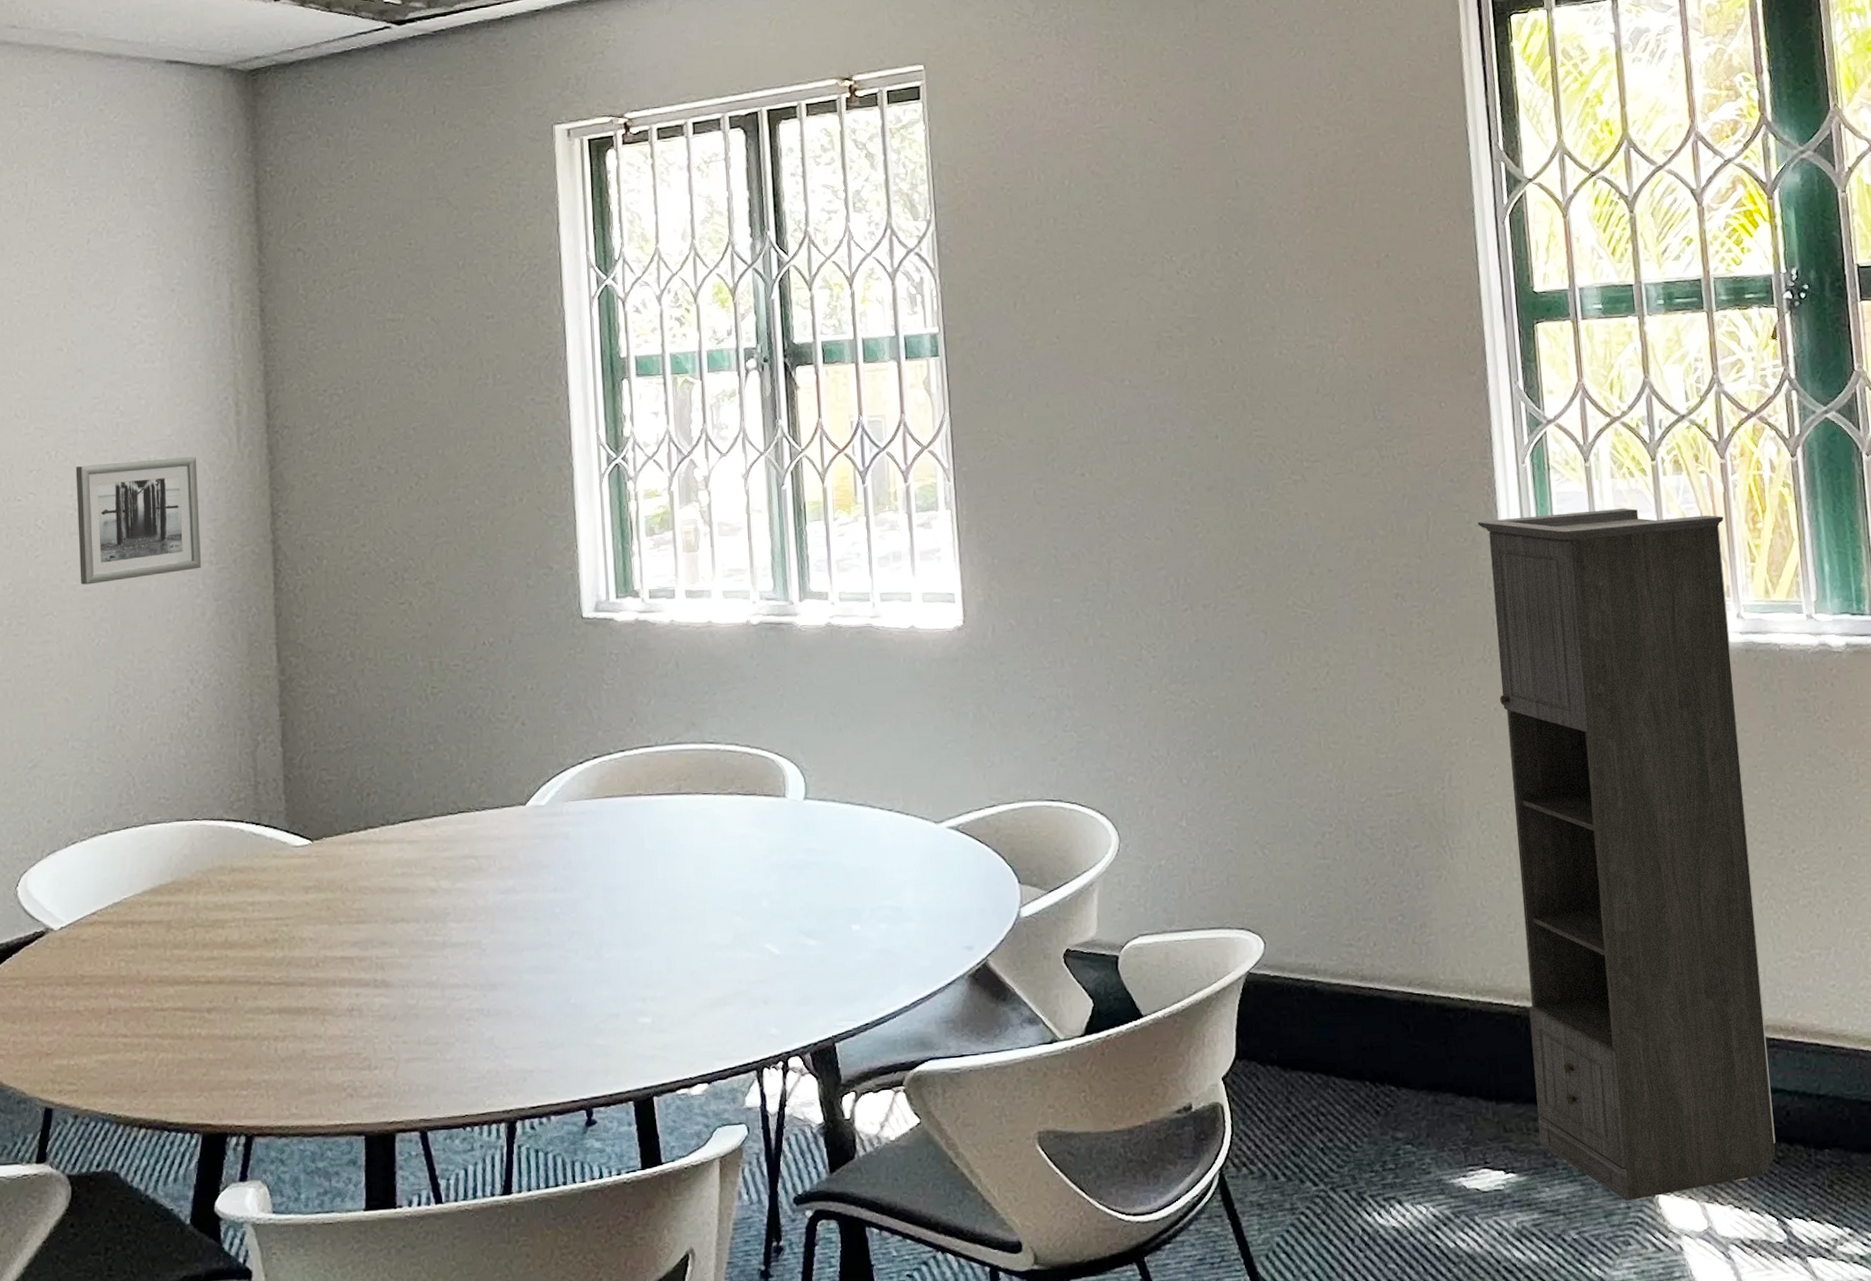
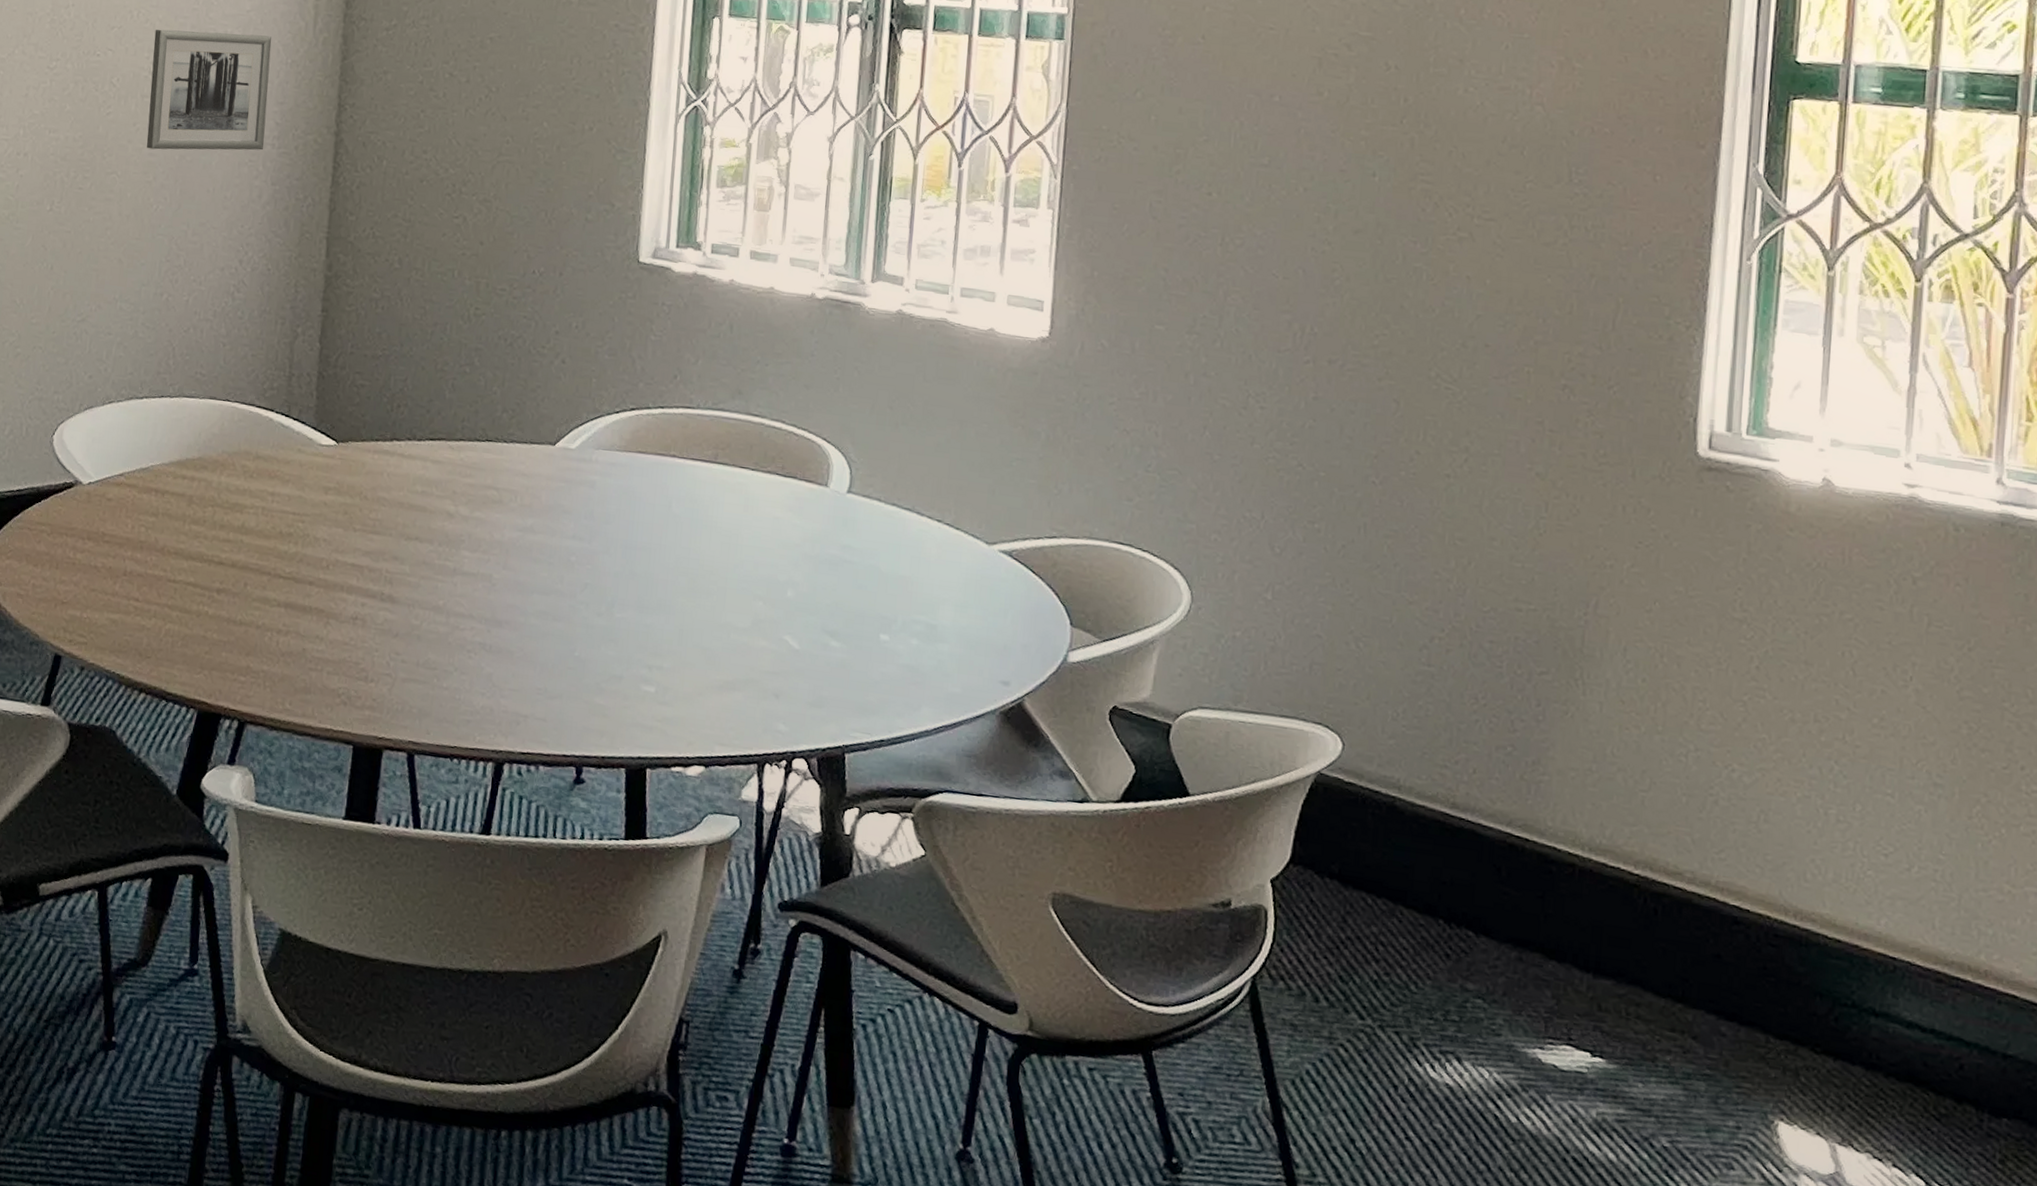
storage cabinet: present [1478,507,1776,1202] -> none [1639,318,1999,1131]

